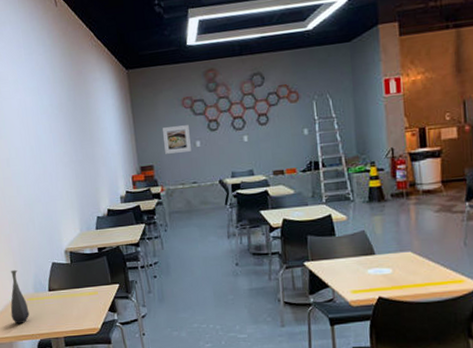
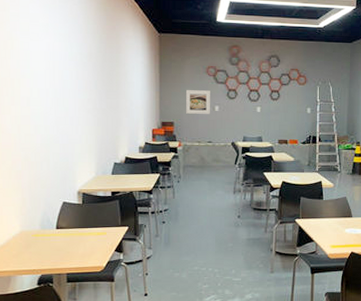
bottle: present [10,269,30,325] -> none [13,205,33,259]

